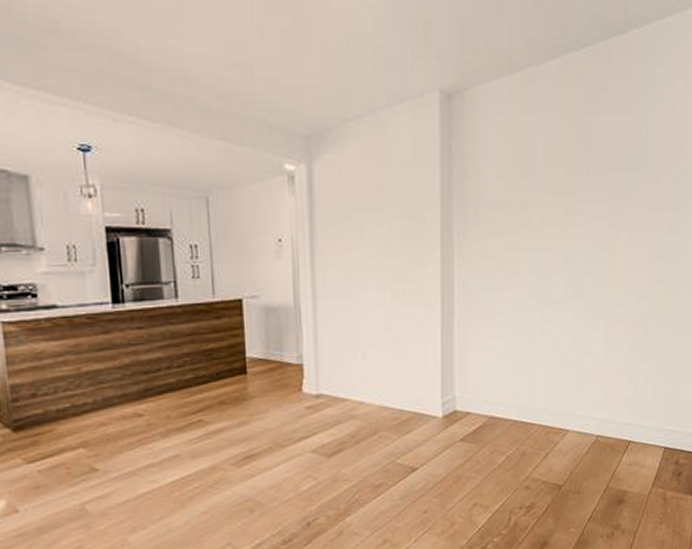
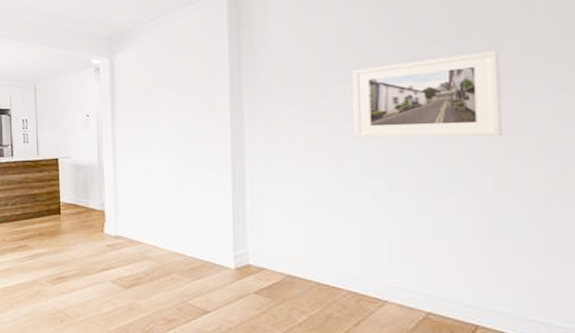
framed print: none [550,183,657,267] -> present [352,50,502,138]

